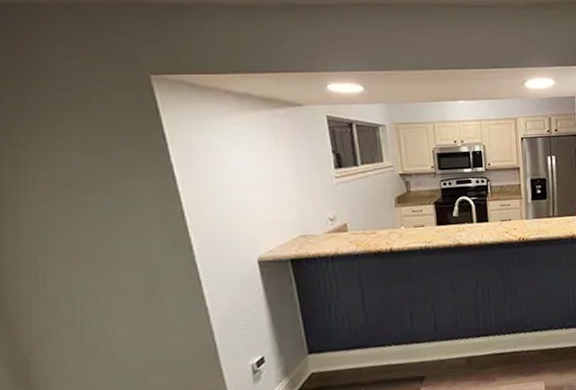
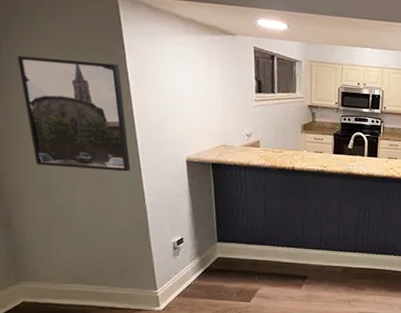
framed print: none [24,158,187,297] -> present [17,55,131,172]

